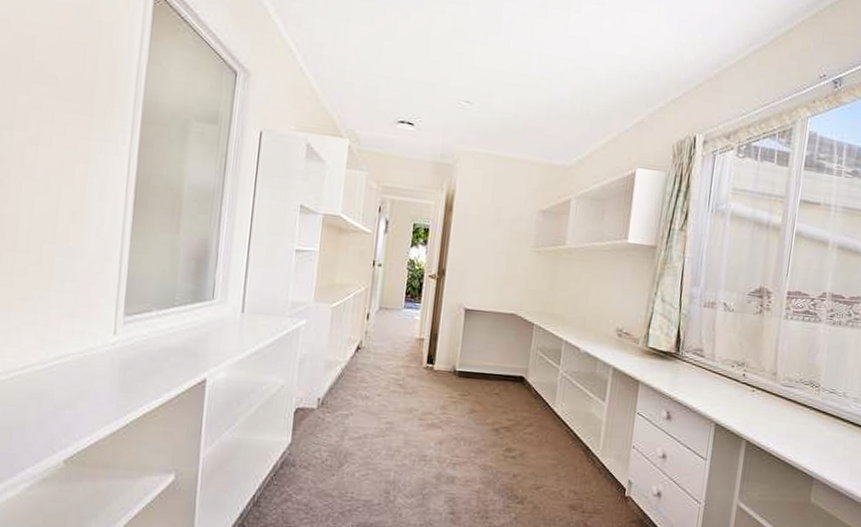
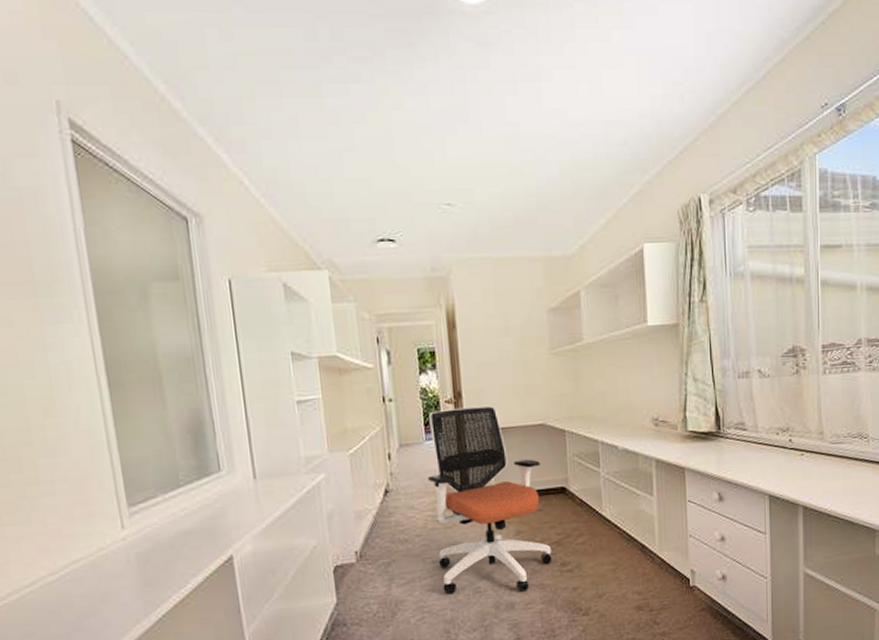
office chair: none [391,282,505,468] -> present [427,405,552,595]

